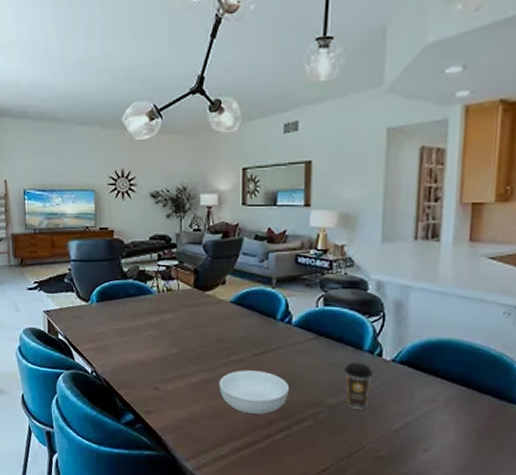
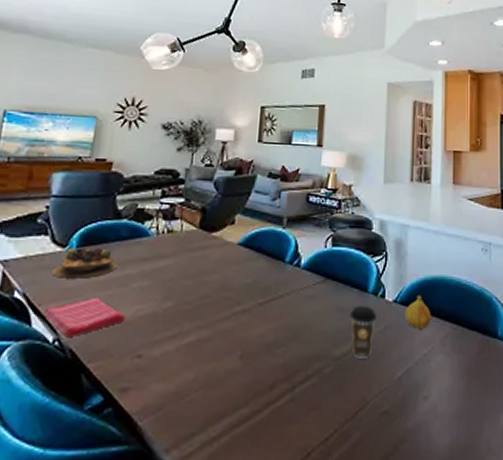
succulent plant: none [81,302,130,327] -> present [51,248,118,279]
dish towel: none [81,342,141,371] -> present [43,298,125,338]
serving bowl: present [219,370,290,414] -> none [216,323,295,376]
fruit: none [403,356,436,388] -> present [404,295,432,329]

